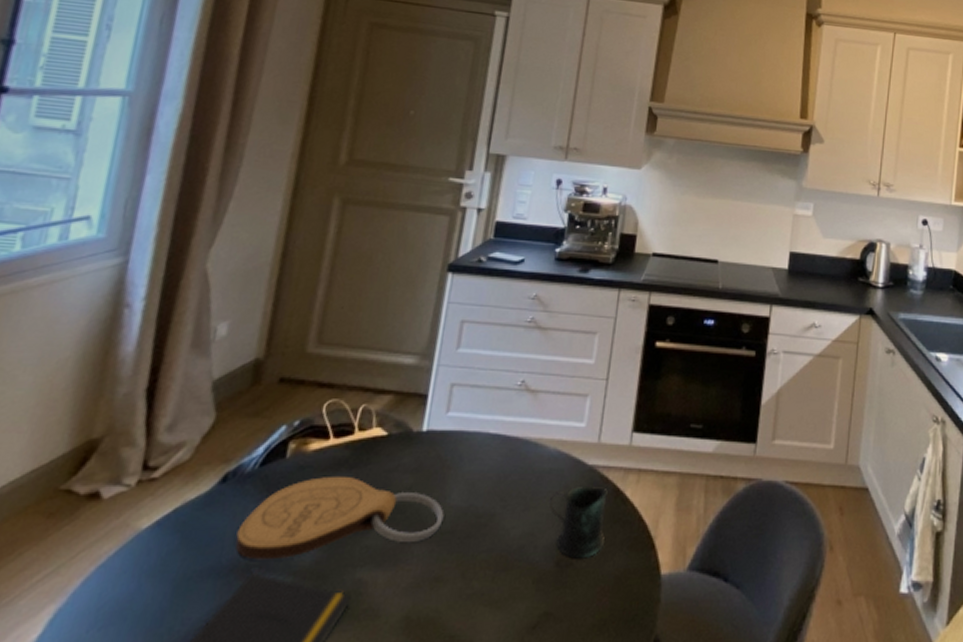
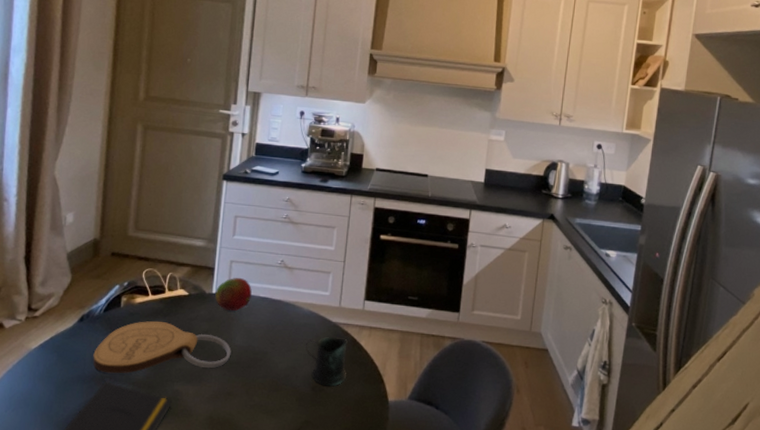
fruit: none [425,406,479,455] -> present [215,277,252,311]

